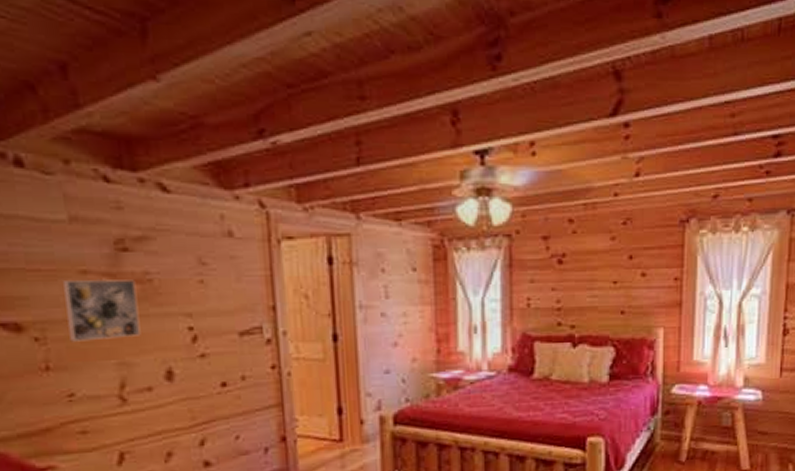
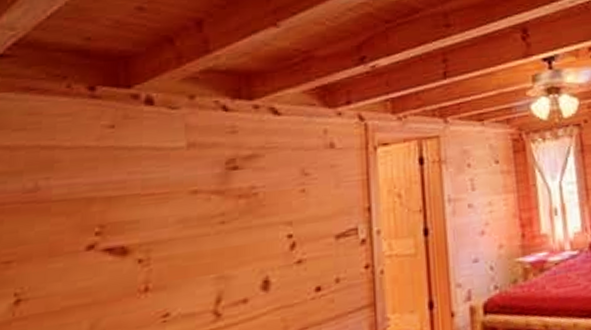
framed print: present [63,279,141,342] -> none [173,195,242,260]

